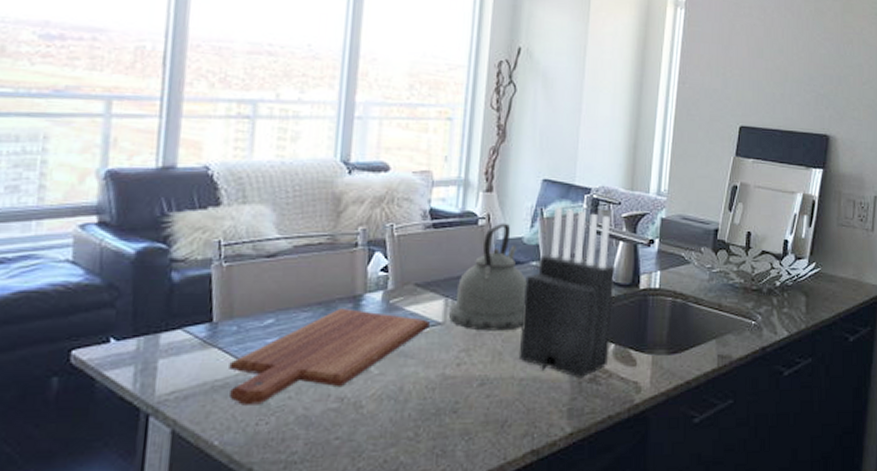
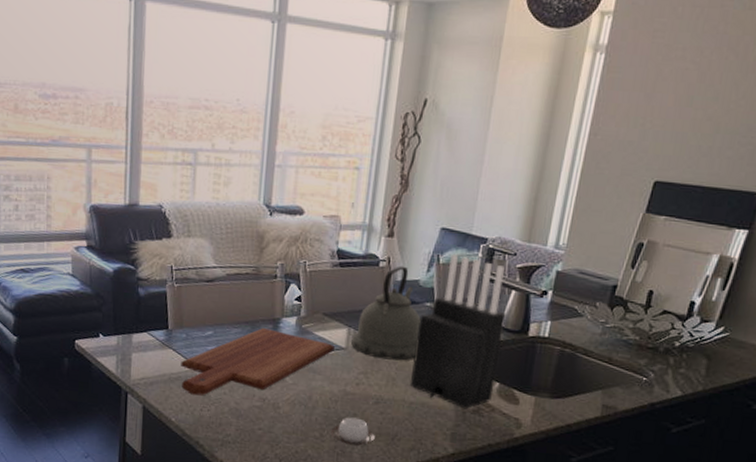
cup: none [427,406,481,441] -> present [330,417,375,446]

